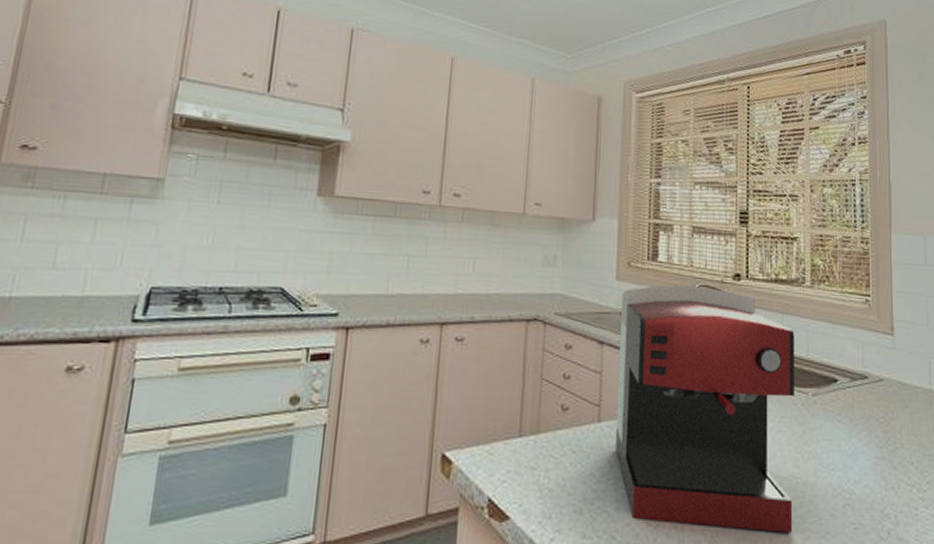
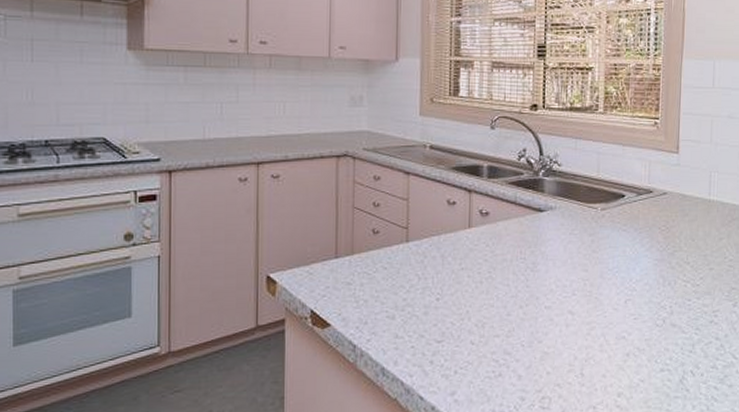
coffee maker: present [615,285,795,533] -> none [423,116,587,325]

